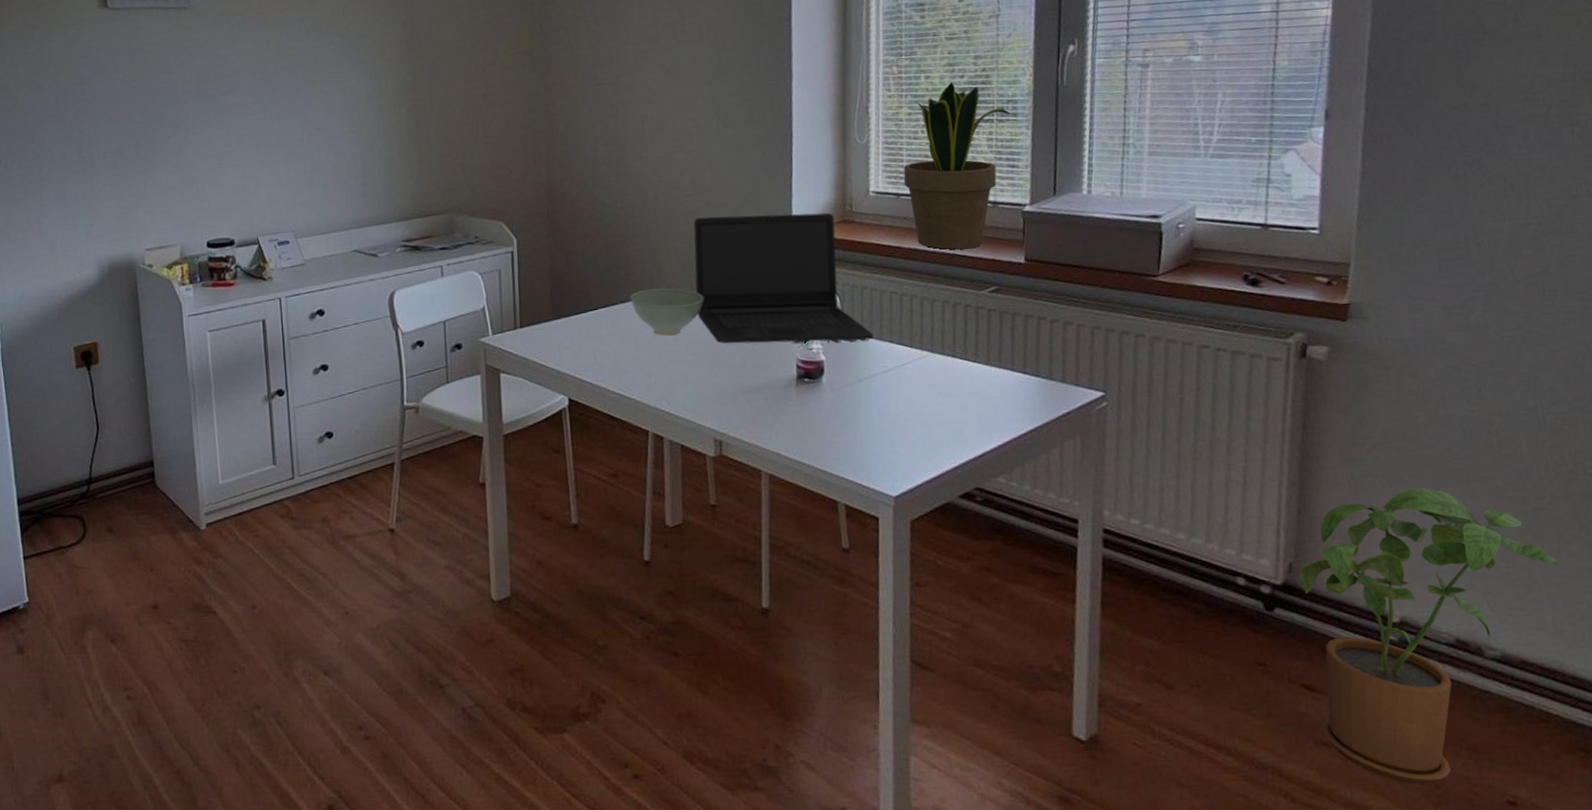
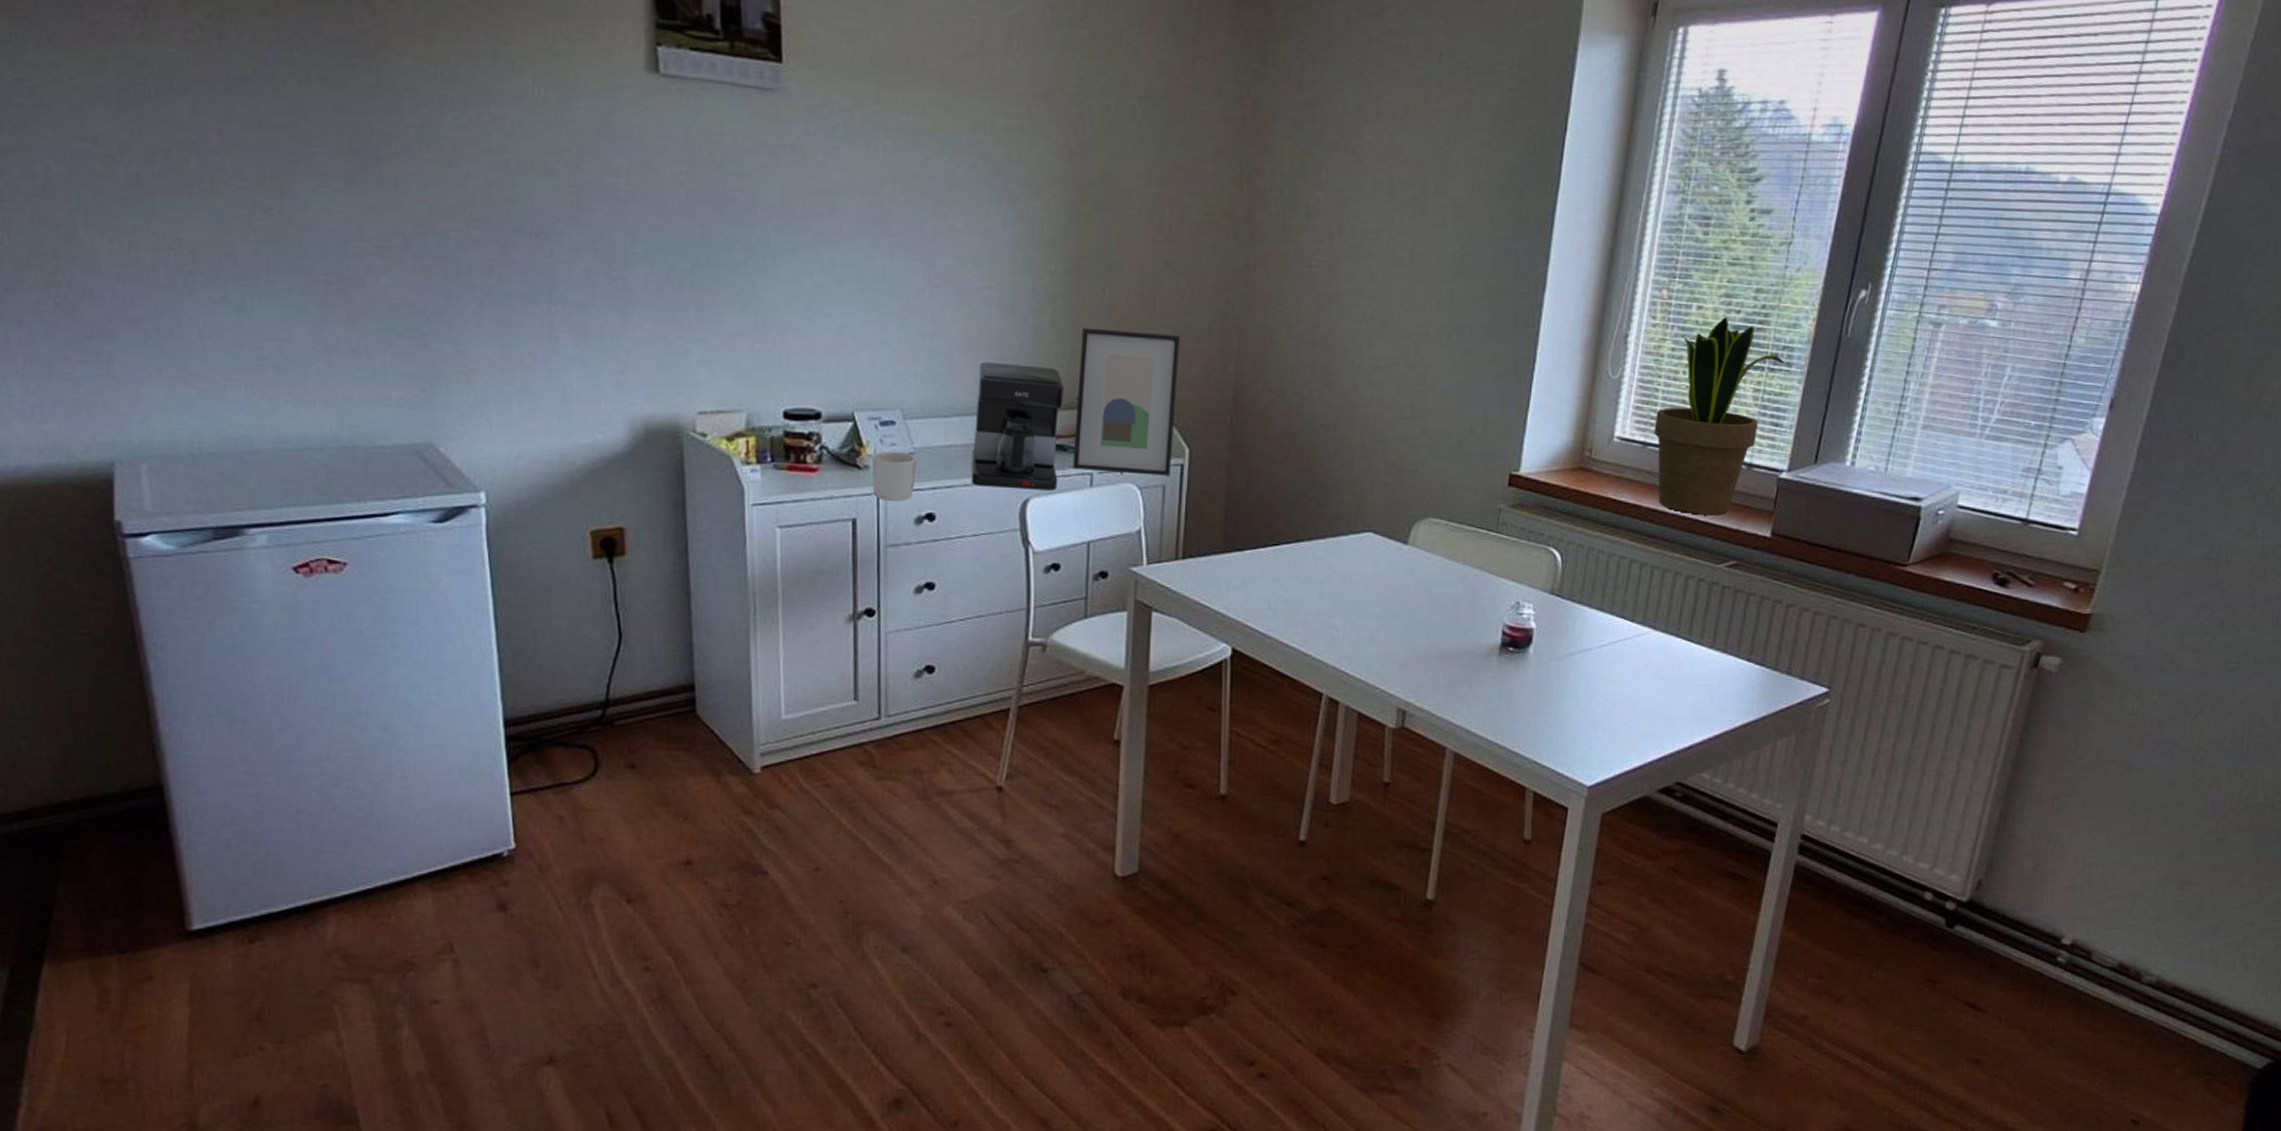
mug: none [274,263,307,303] -> present [872,451,916,501]
coffee maker: none [348,186,416,285] -> present [971,362,1065,491]
picture frame: none [424,149,504,265] -> present [1073,327,1182,476]
bowl: present [630,288,704,336] -> none [1319,526,1407,584]
laptop: present [693,212,874,344] -> none [1396,446,1594,609]
house plant: present [1299,488,1560,784] -> none [1976,812,2230,1102]

